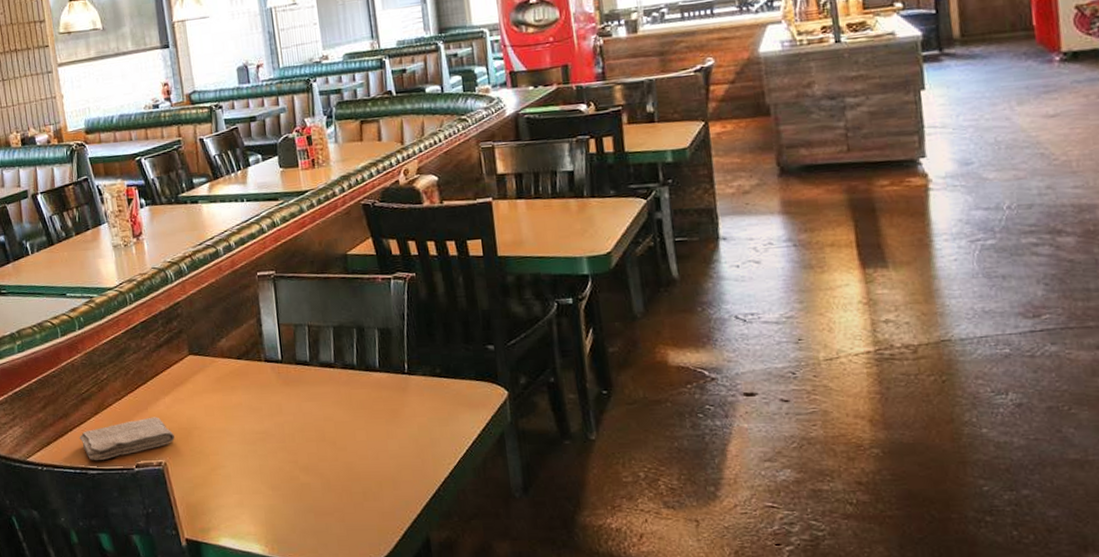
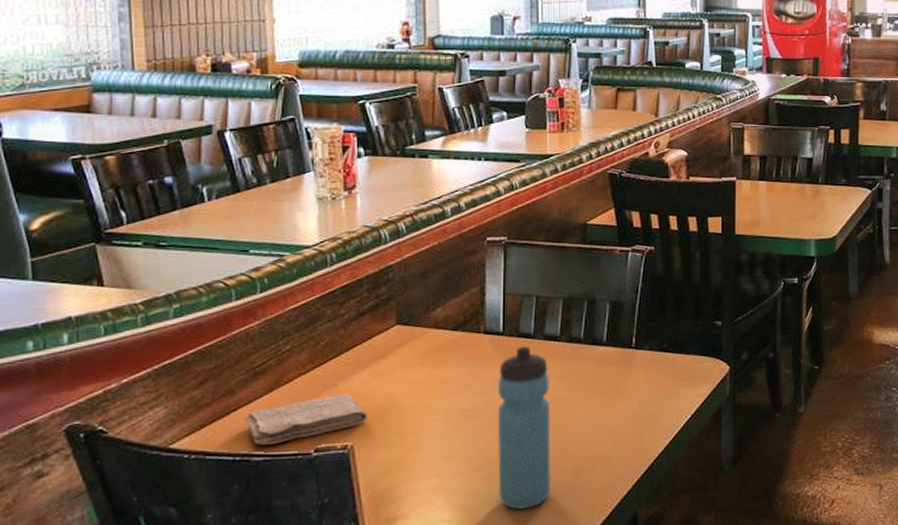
water bottle: none [283,373,343,527] -> present [497,346,552,510]

